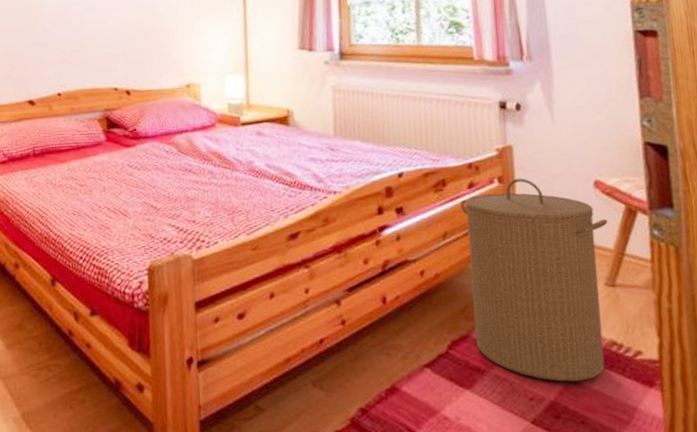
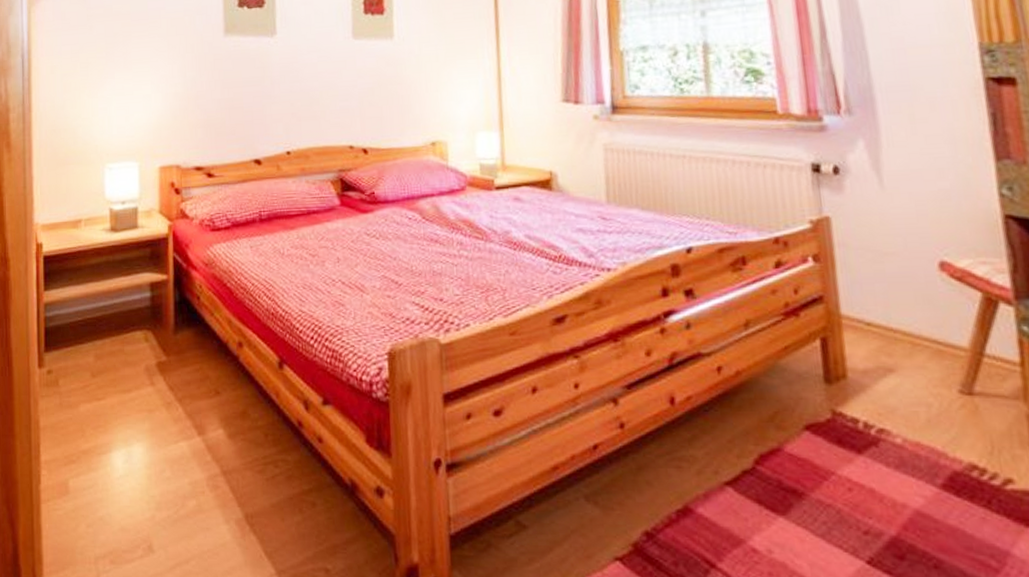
laundry hamper: present [460,178,608,382] -> none [765,256,963,514]

